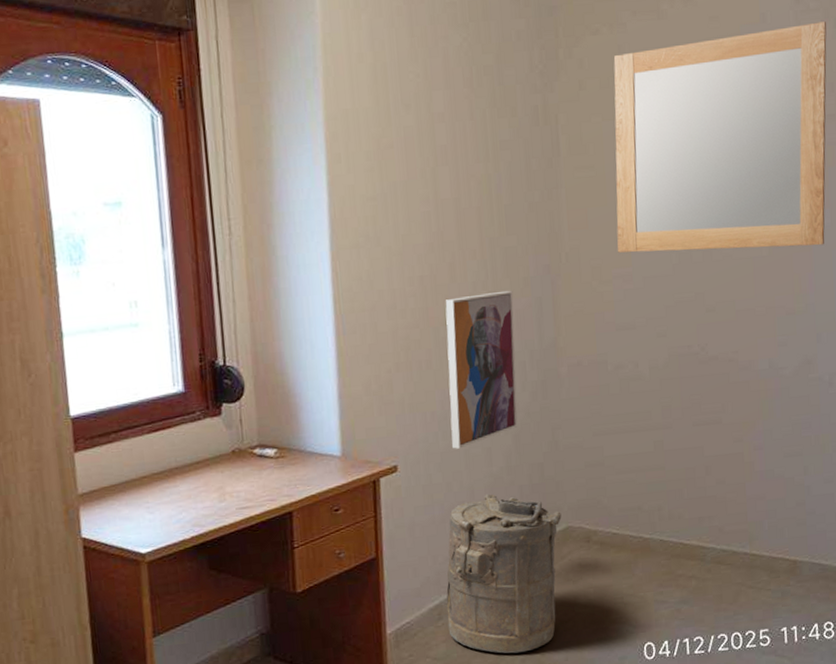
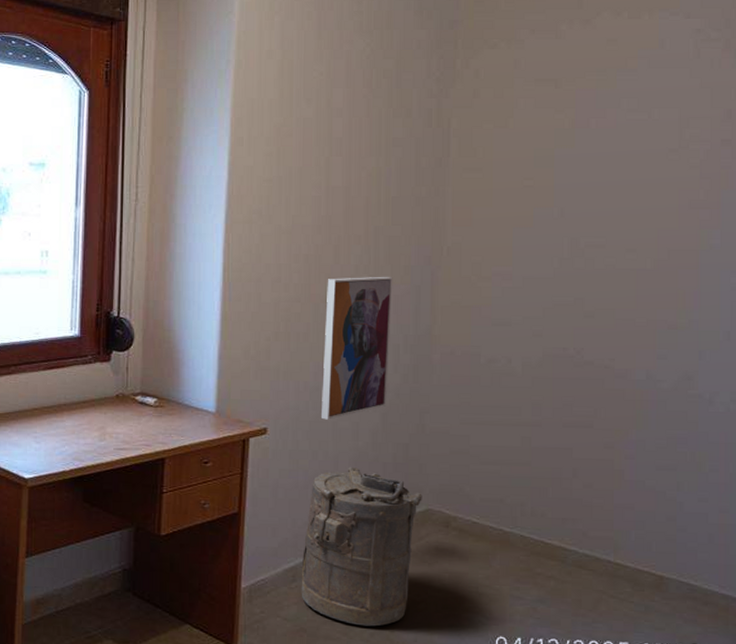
home mirror: present [613,21,827,253] -> none [498,51,727,265]

